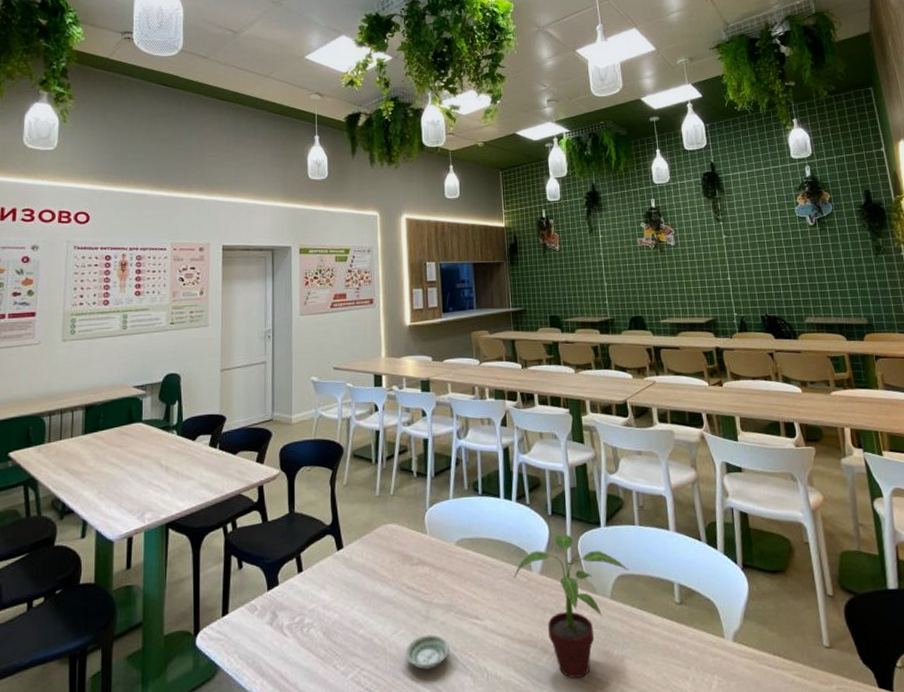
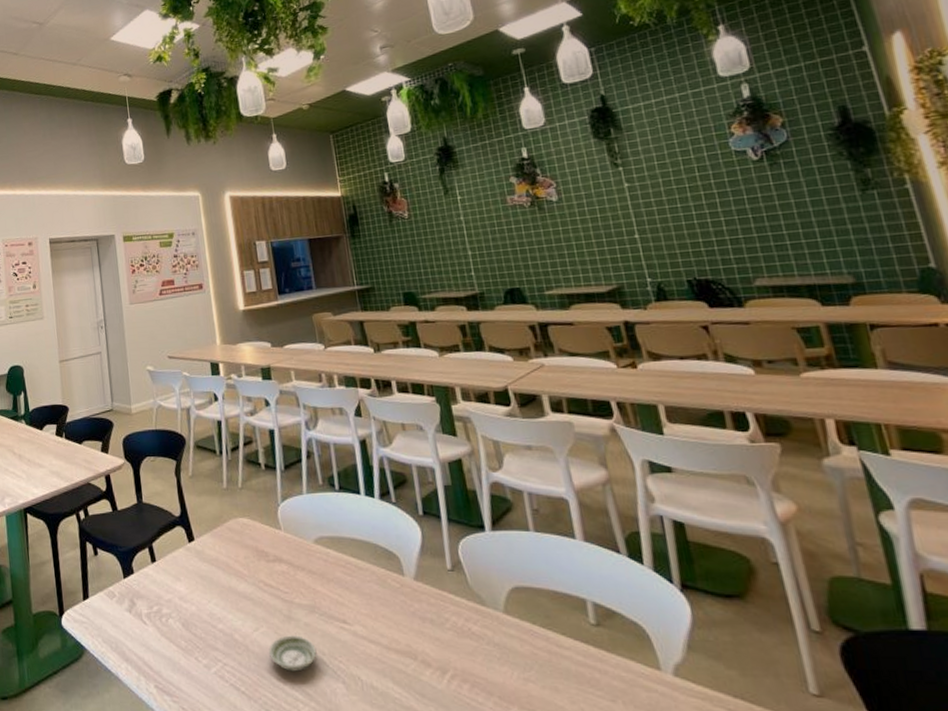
potted plant: present [513,534,629,678] -> none [383,537,526,698]

